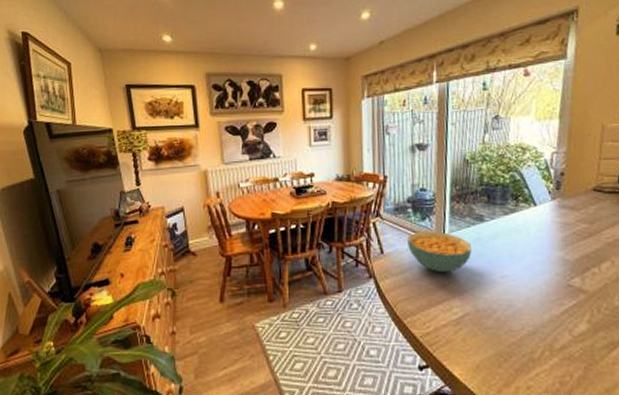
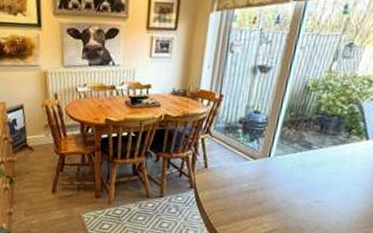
cereal bowl: present [407,231,472,273] -> none [232,151,294,192]

